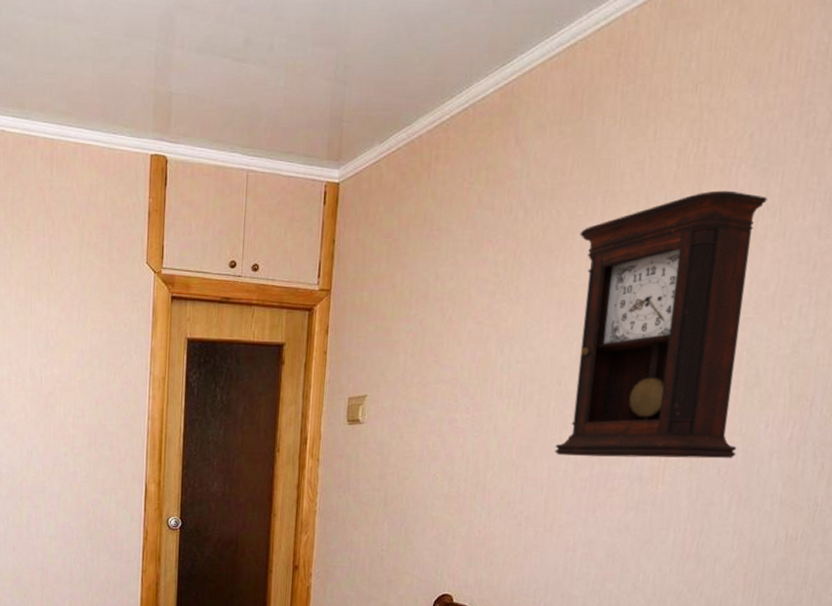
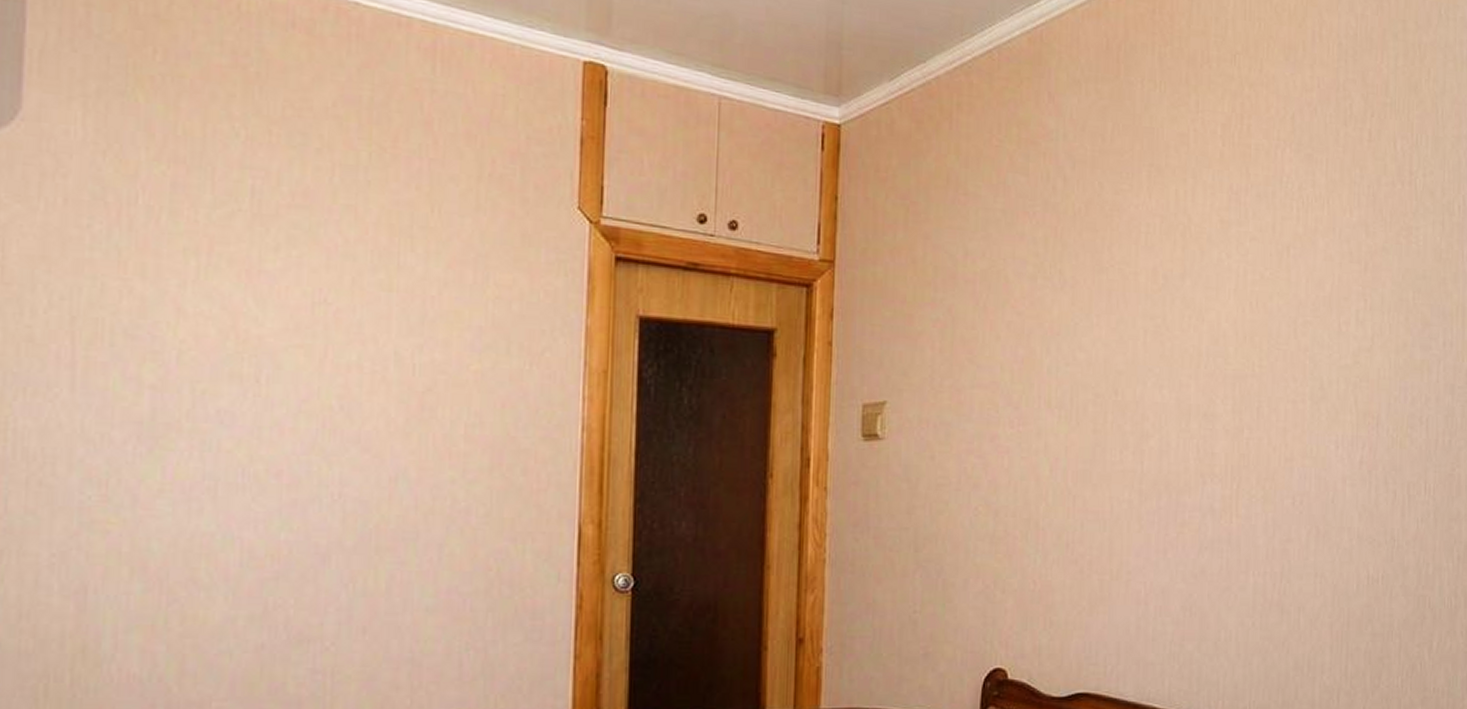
pendulum clock: present [555,190,768,459] -> none [1116,174,1314,486]

